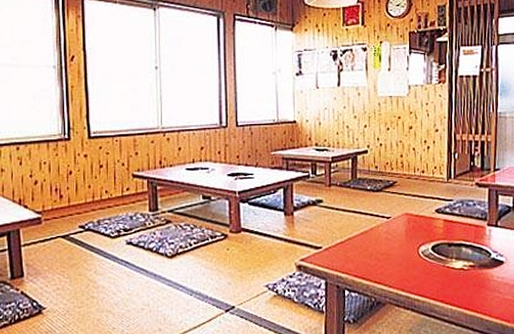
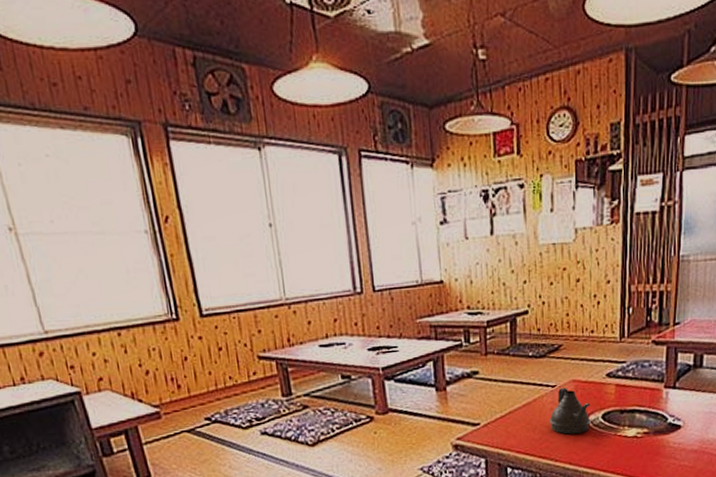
teapot: none [384,219,422,263] -> present [549,387,591,435]

